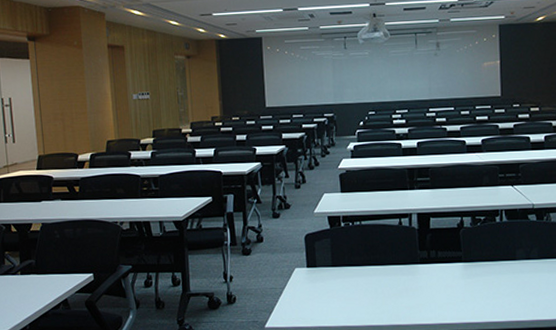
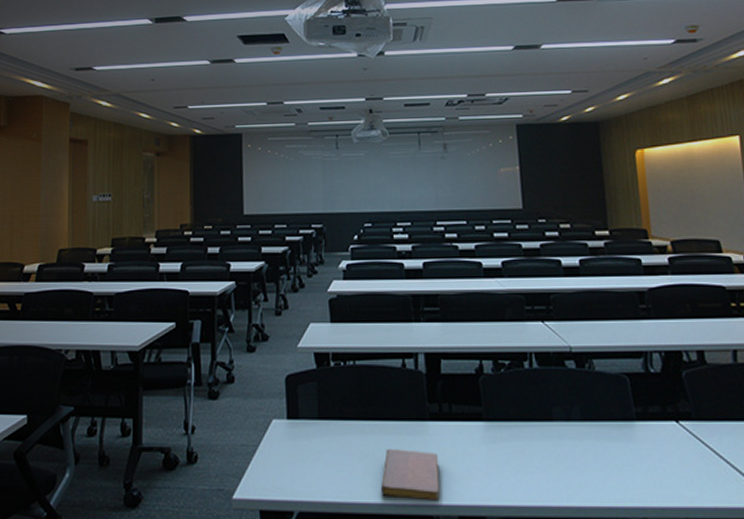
notebook: none [381,286,427,322] -> present [380,449,440,501]

